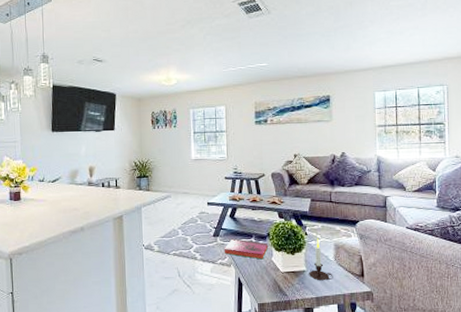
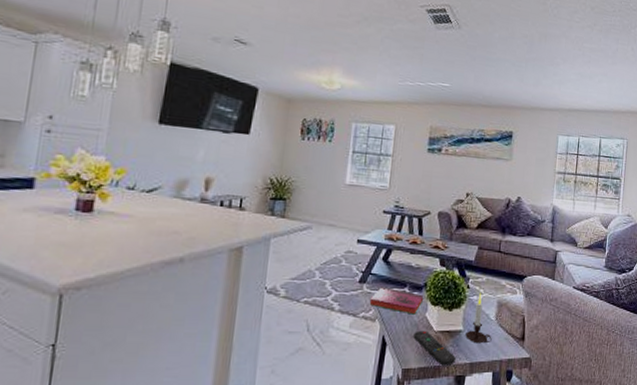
remote control: none [264,272,303,300] -> present [413,330,456,366]

